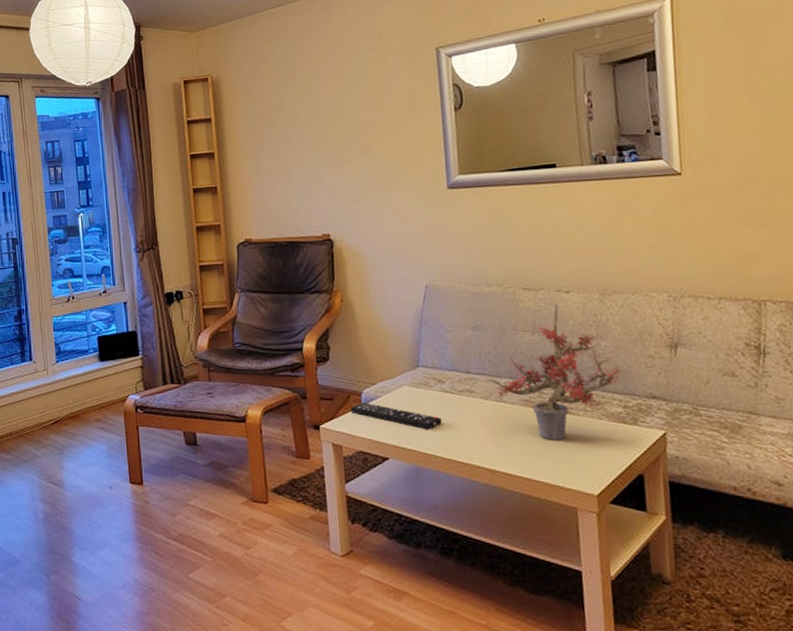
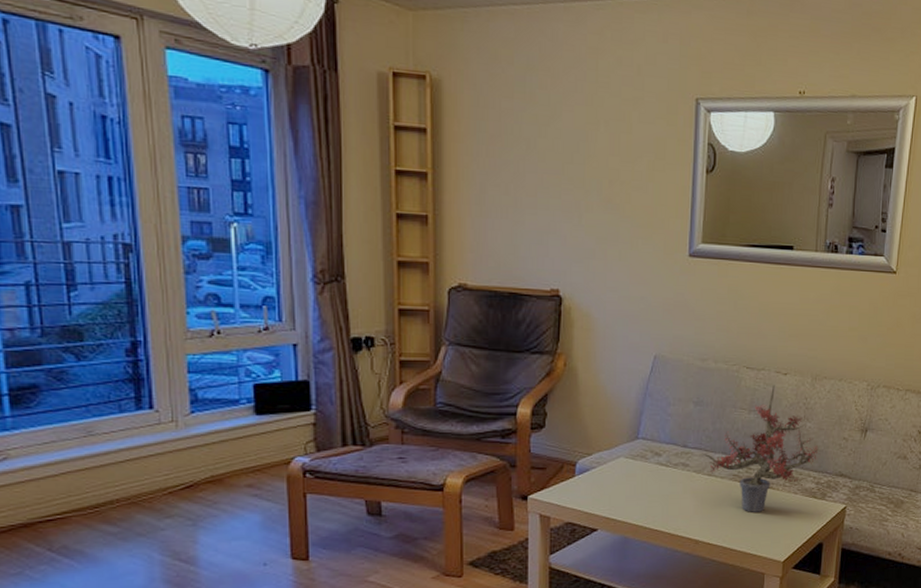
remote control: present [350,402,442,430] -> none [562,473,654,502]

